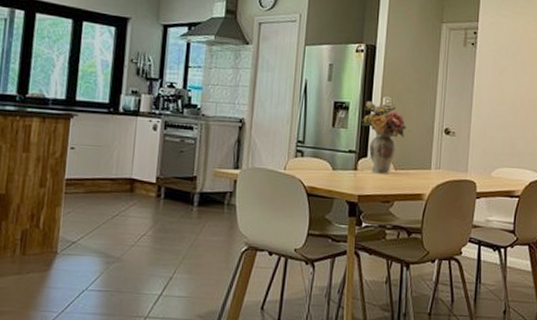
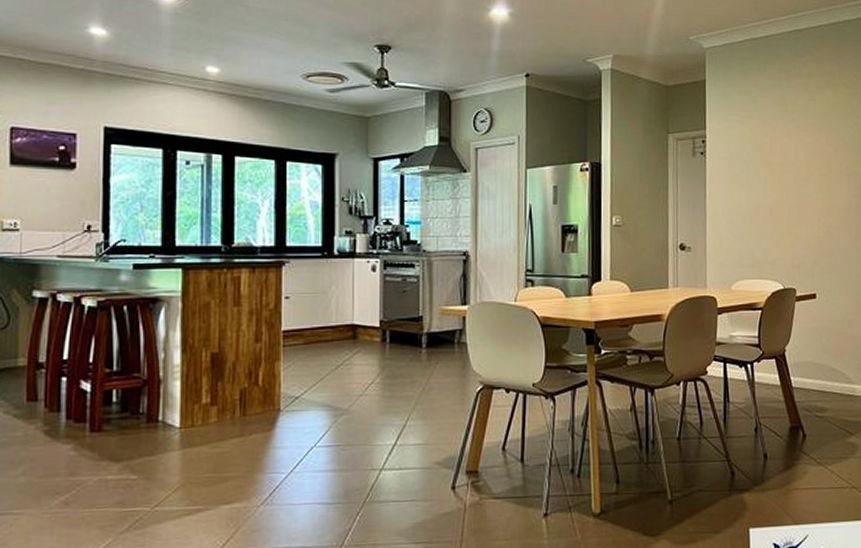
flower arrangement: present [360,100,407,176] -> none [590,221,640,299]

